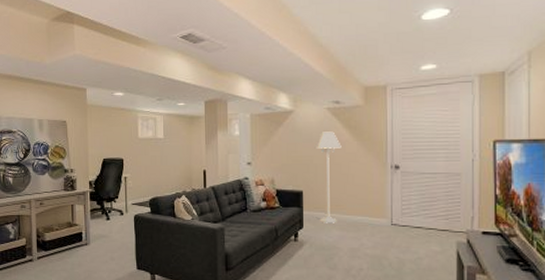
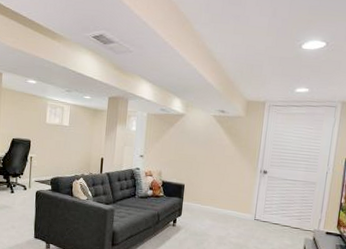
floor lamp: present [314,131,342,223] -> none [196,135,222,214]

